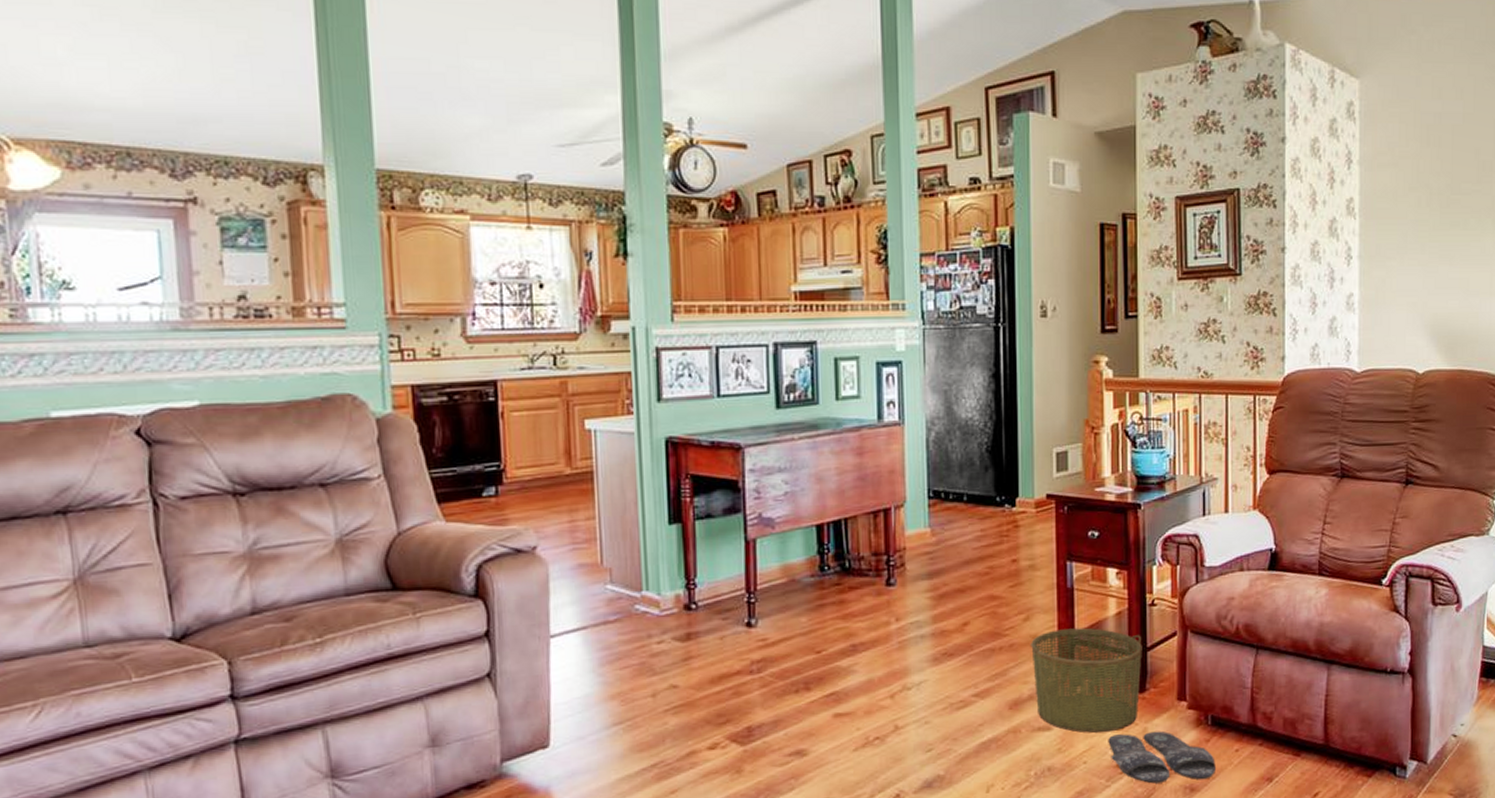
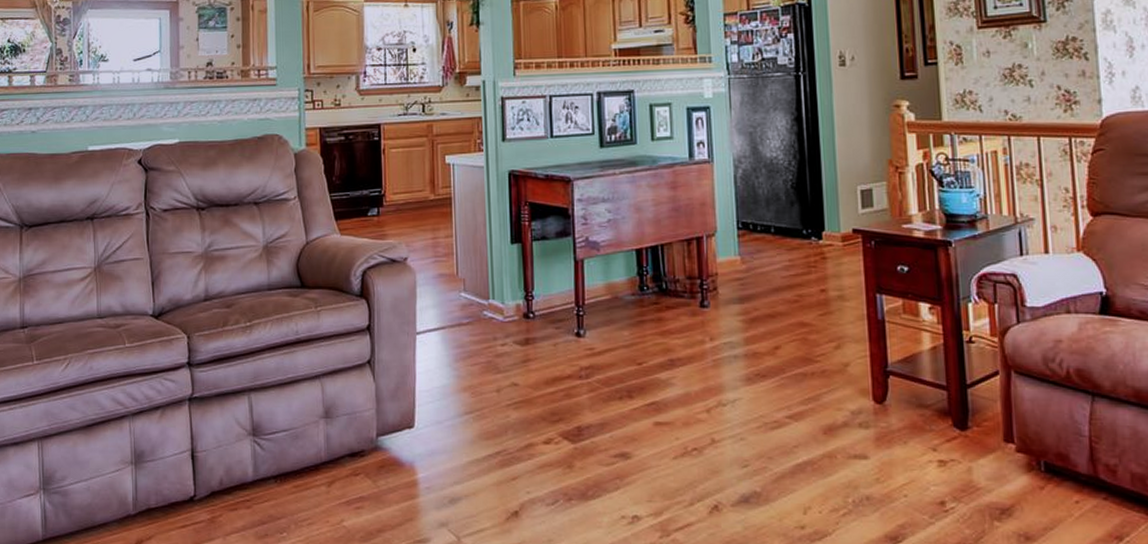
basket: present [1030,627,1142,733] -> none [842,360,962,467]
slippers: present [1108,731,1215,784] -> none [929,471,1053,529]

